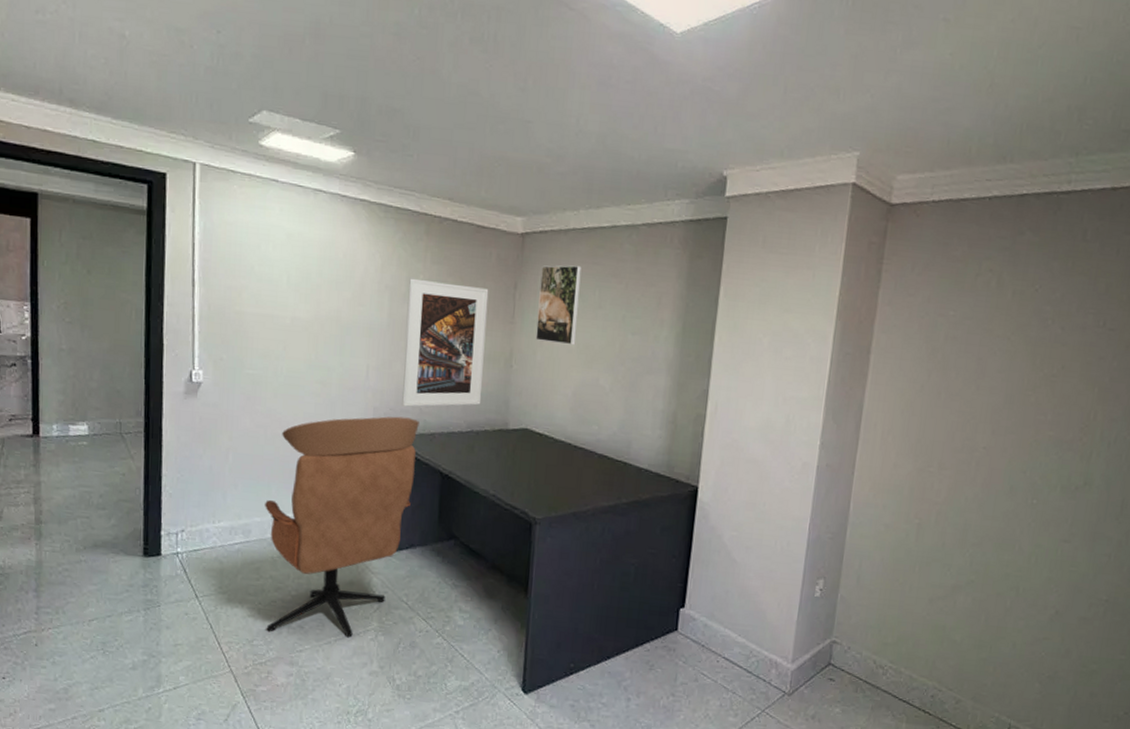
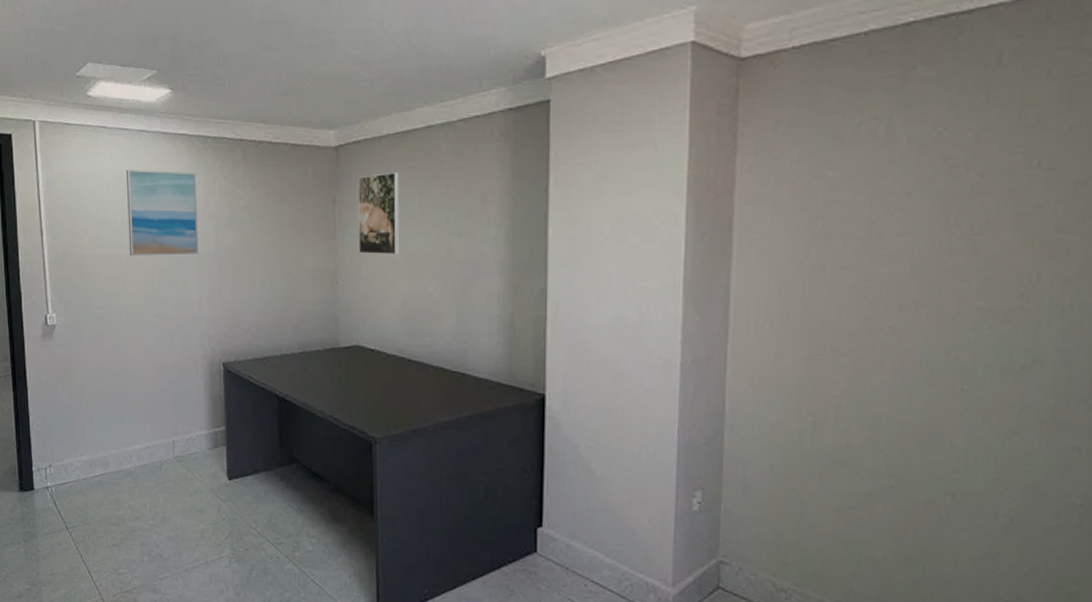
office chair: present [265,416,419,638] -> none [119,343,253,565]
wall art: none [293,227,375,324] -> present [125,169,198,256]
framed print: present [402,278,489,407] -> none [231,204,311,333]

